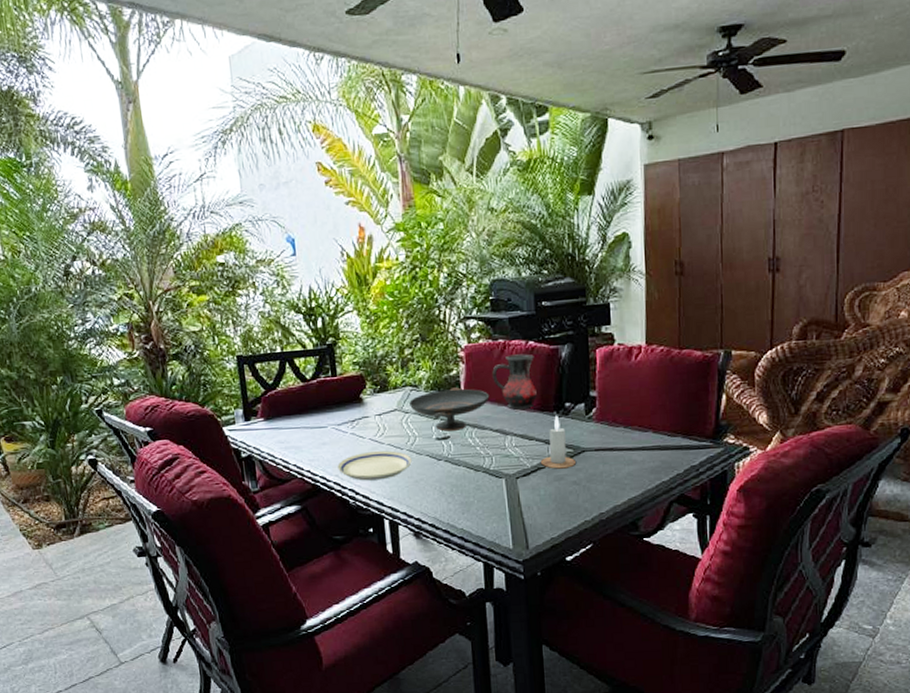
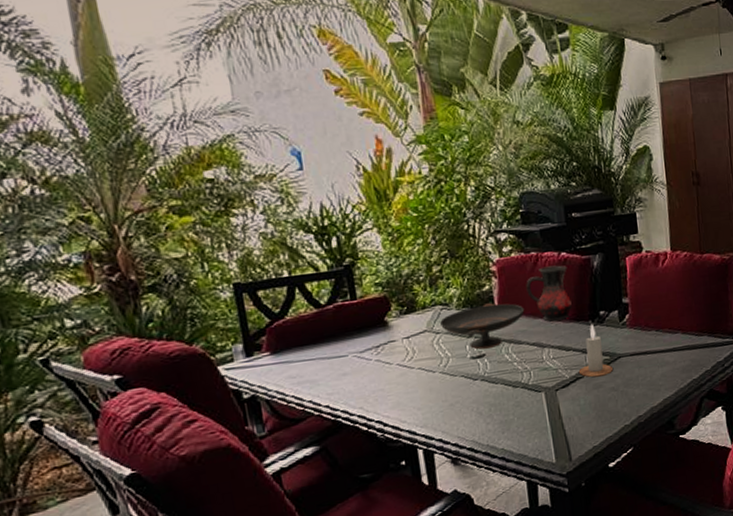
plate: present [337,451,412,481] -> none [361,375,446,411]

